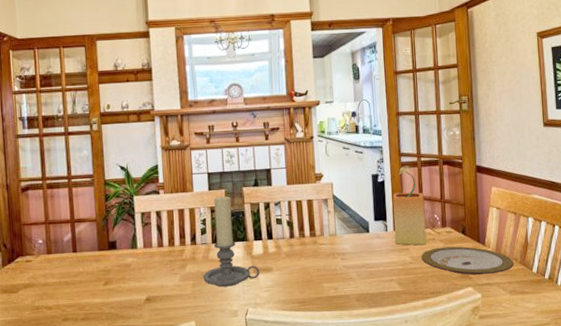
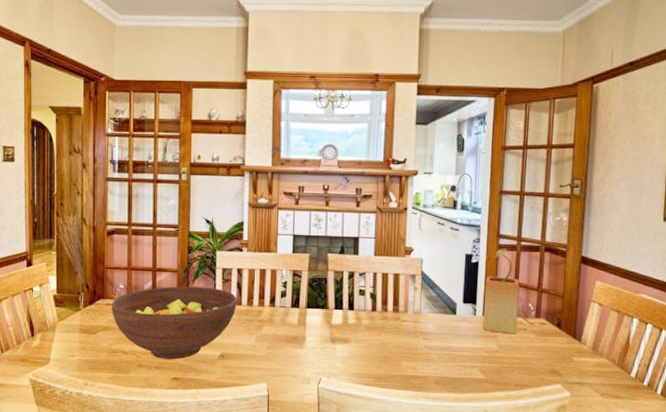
fruit bowl: none [31,232,159,310] -> present [111,286,237,360]
candle holder: present [203,195,260,287] -> none [278,260,338,353]
plate: present [421,246,514,275] -> none [509,338,611,373]

